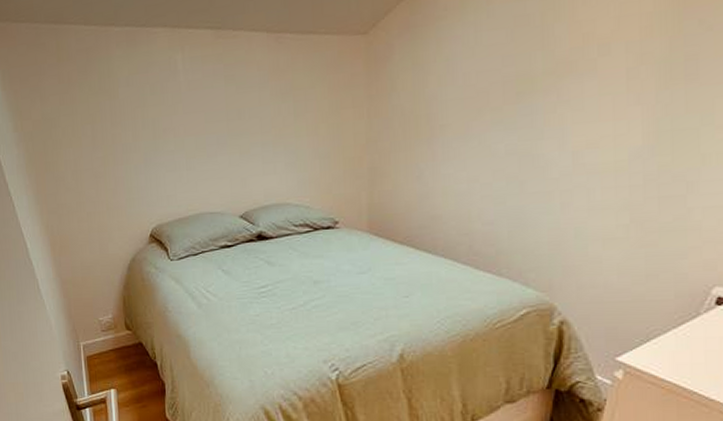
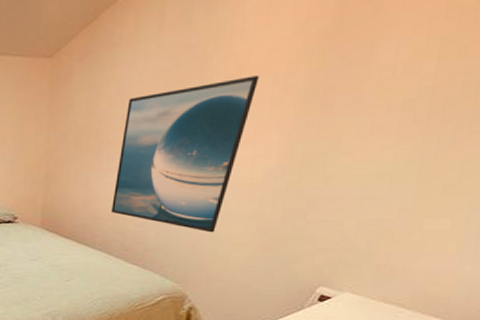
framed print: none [452,45,609,229] -> present [110,75,259,233]

